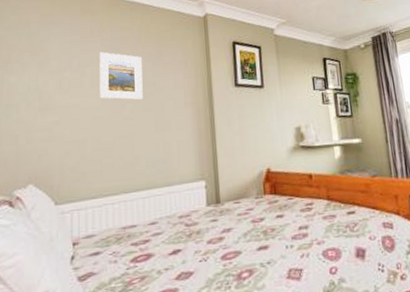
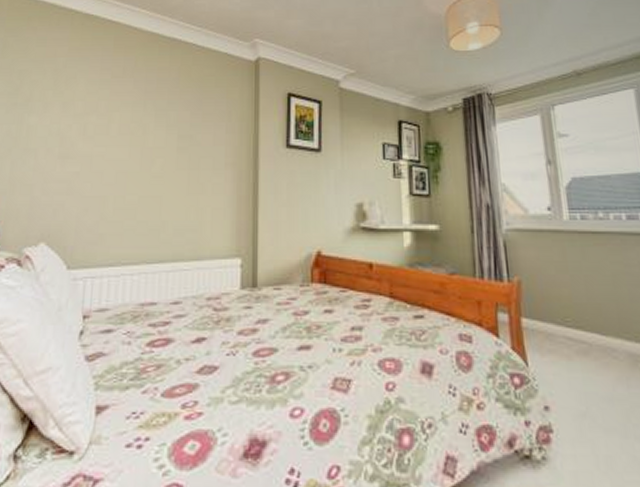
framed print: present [99,51,143,100] -> none [127,95,179,156]

